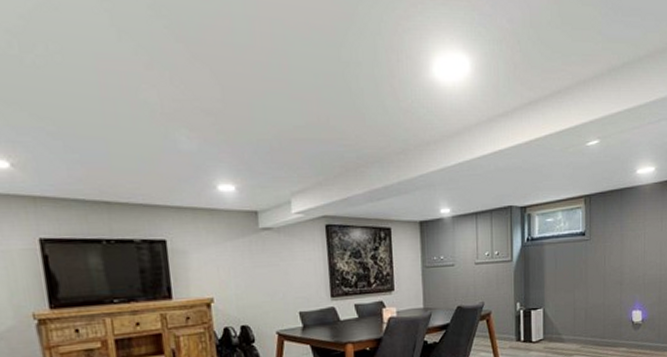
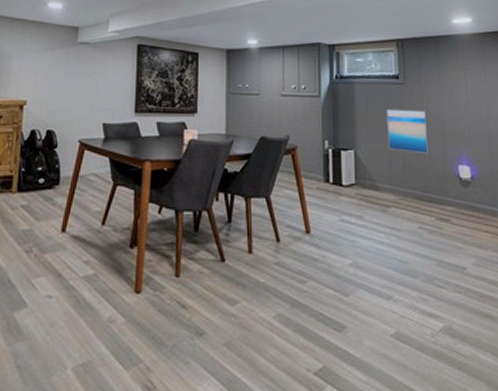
wall art: none [572,263,609,305] -> present [386,108,430,155]

